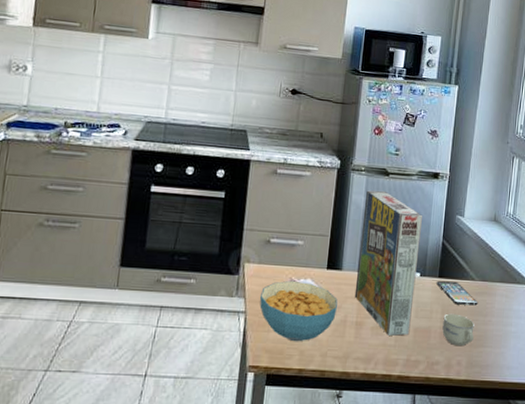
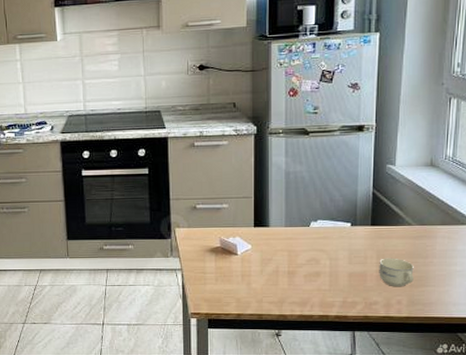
cereal bowl: present [260,280,338,342] -> none [194,239,268,292]
cereal box: present [354,190,422,336] -> none [284,149,348,281]
smartphone: present [437,280,478,306] -> none [369,228,417,249]

